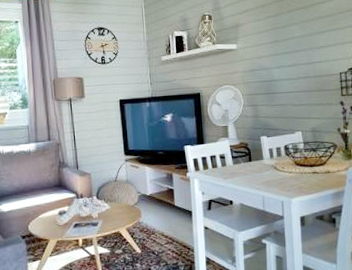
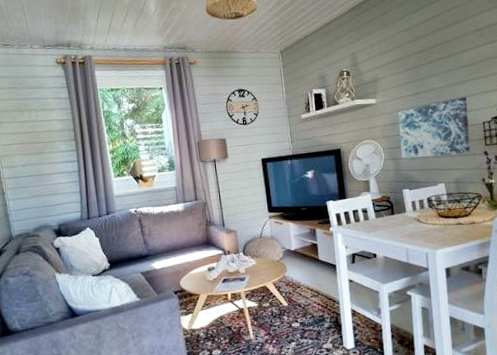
wall art: none [258,47,328,106] -> present [398,97,471,159]

